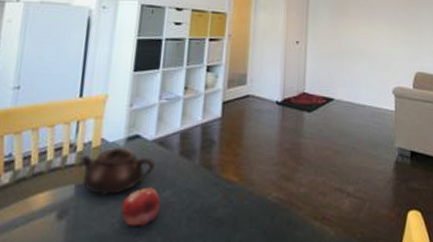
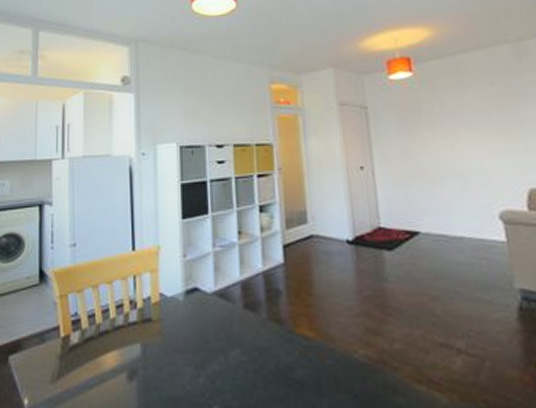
teapot: present [80,148,156,195] -> none [142,303,220,354]
fruit: present [121,187,161,226] -> none [190,345,232,389]

